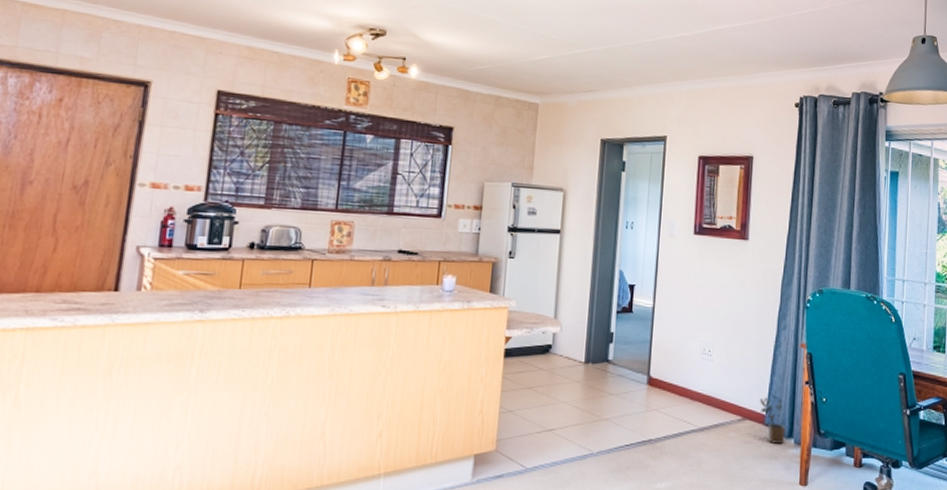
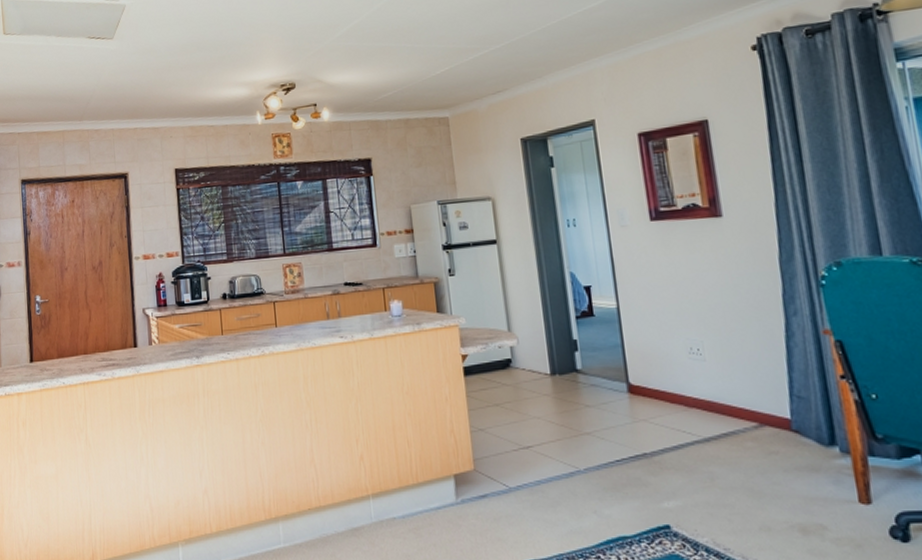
potted plant: present [760,397,786,444] -> none [779,398,826,453]

